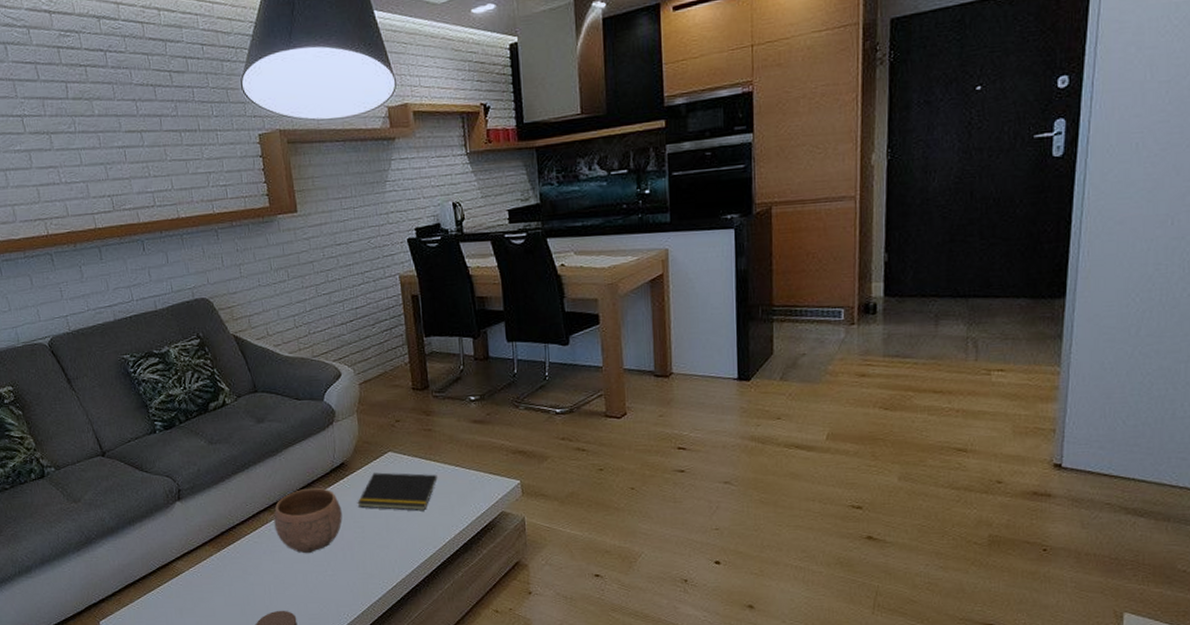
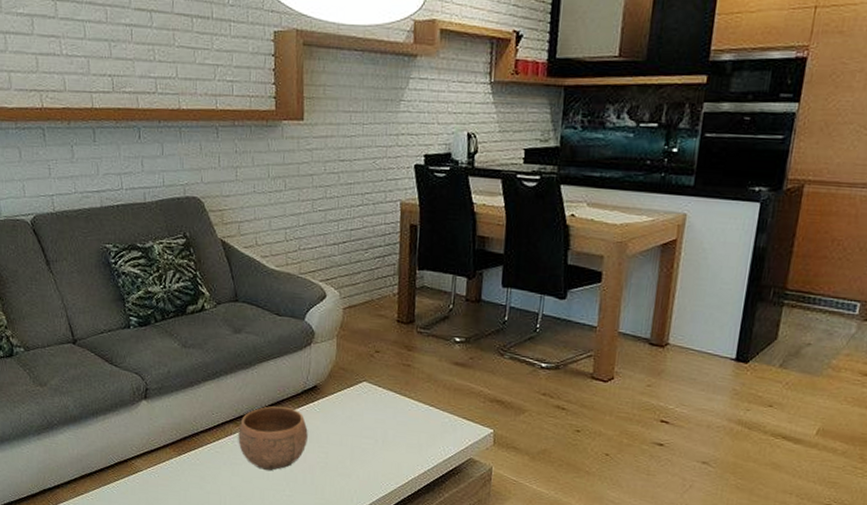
notepad: present [357,472,438,510] -> none [324,400,410,445]

